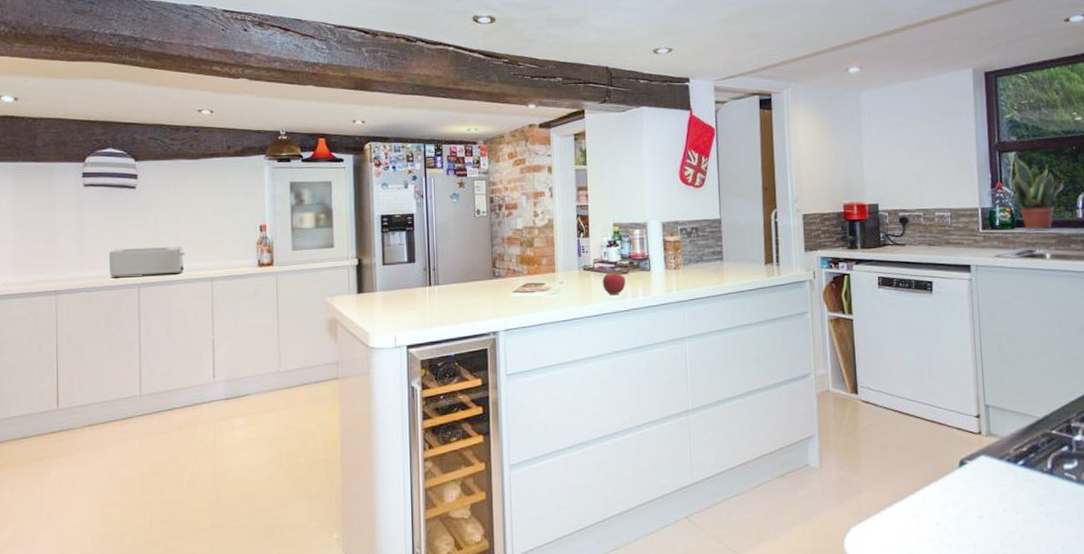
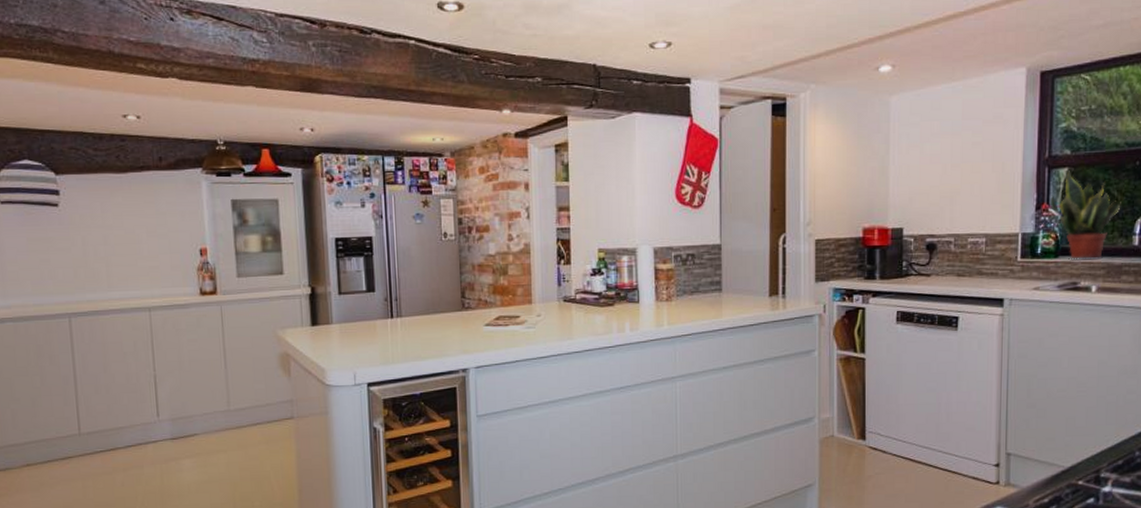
toaster: present [109,247,186,278] -> none [34,272,119,307]
fruit: present [602,271,626,295] -> none [585,302,611,329]

